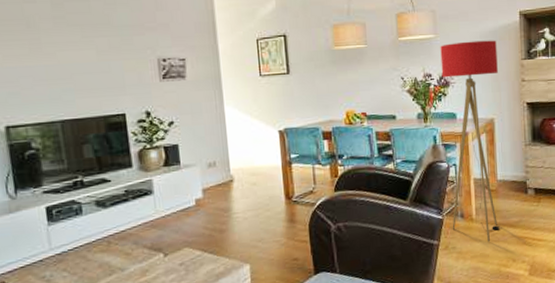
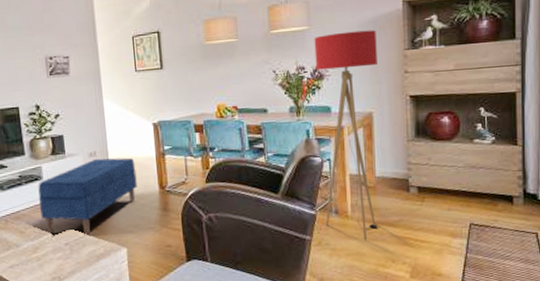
bench: none [148,167,262,255] -> present [38,157,137,236]

